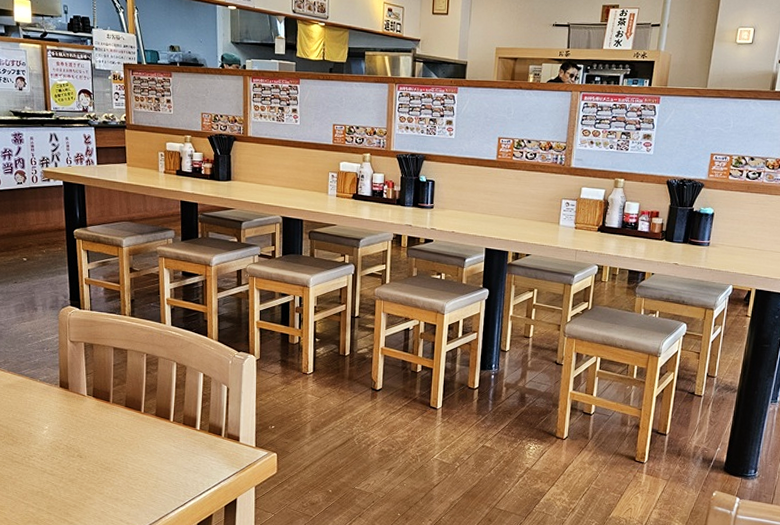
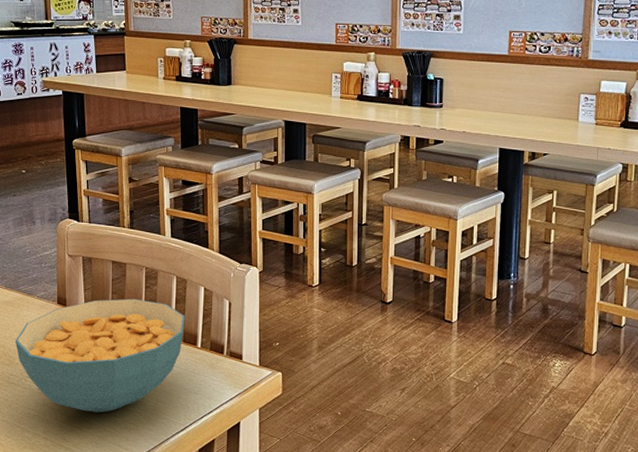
cereal bowl: none [19,383,185,490] -> present [16,298,185,413]

